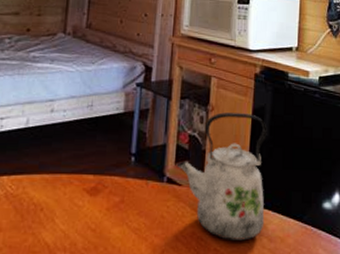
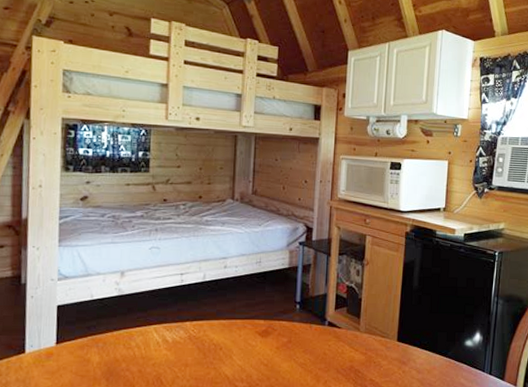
kettle: present [177,112,267,241] -> none [337,266,417,372]

